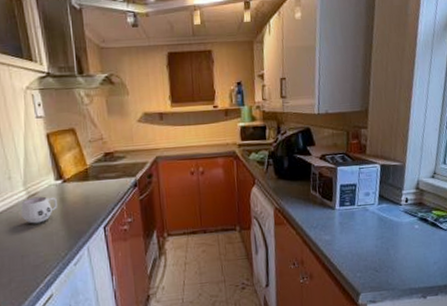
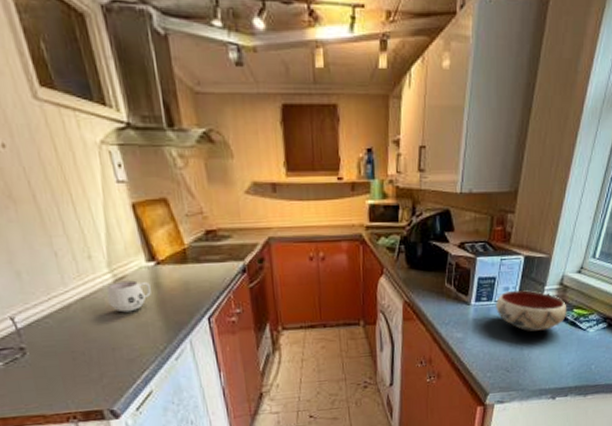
bowl: none [358,195,427,233] -> present [496,290,567,332]

